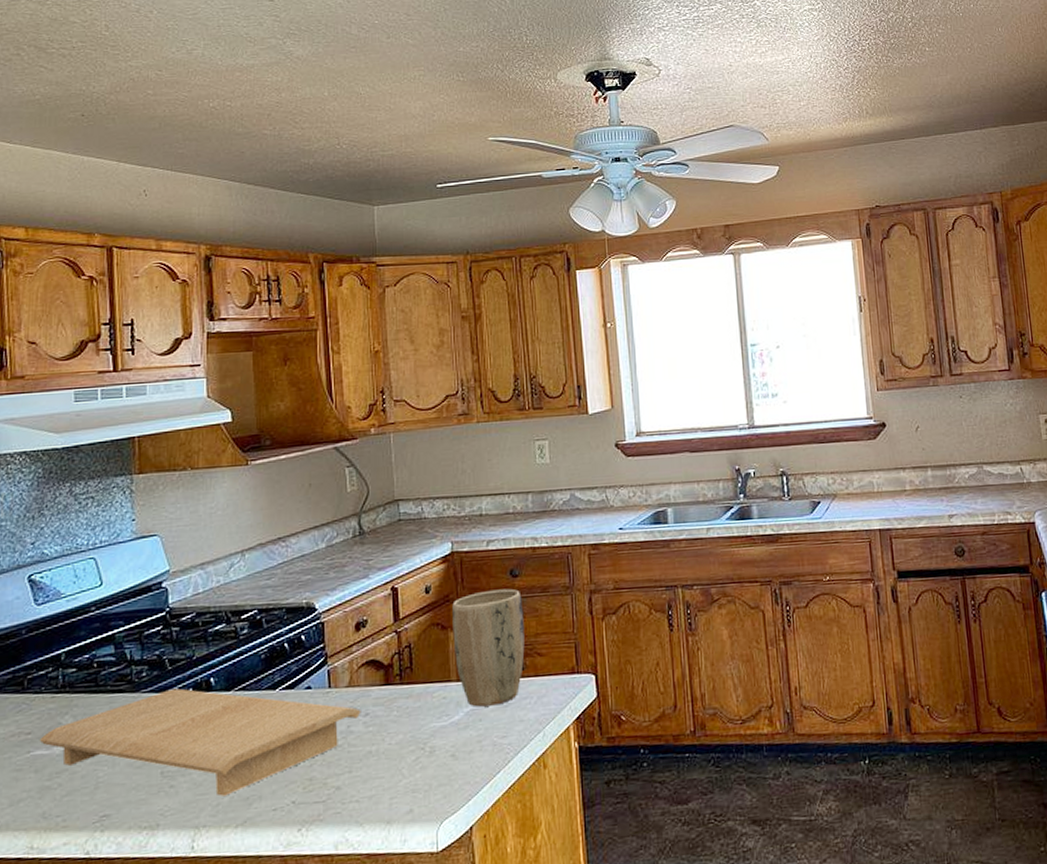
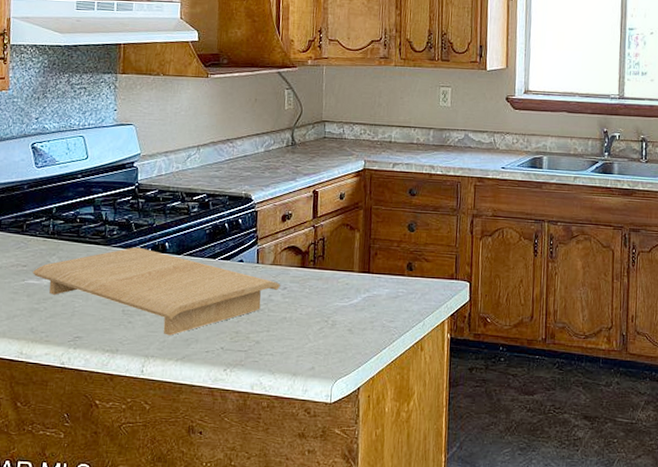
plant pot: present [452,588,525,707] -> none [358,203,417,296]

